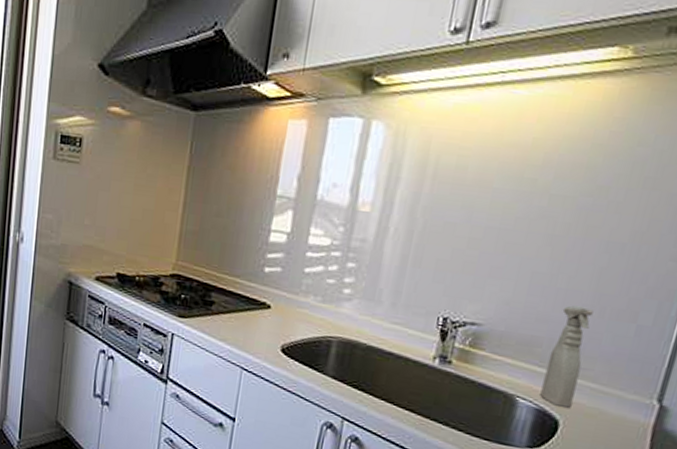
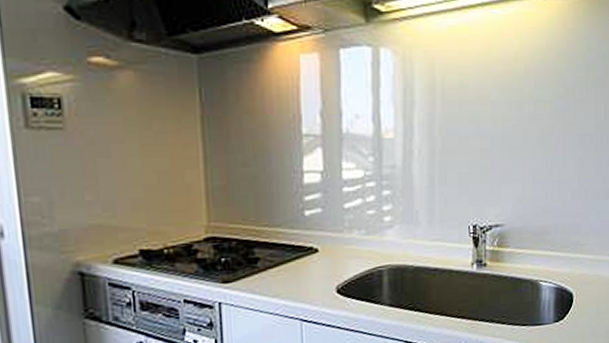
spray bottle: present [540,305,594,408] -> none [556,193,581,281]

